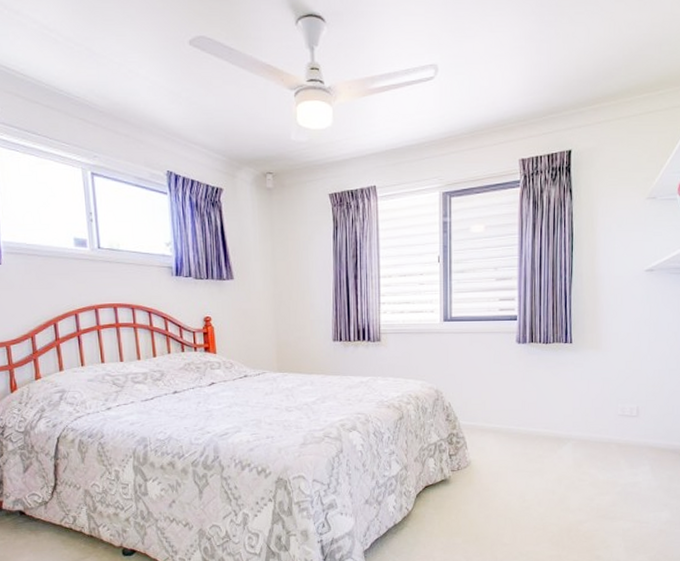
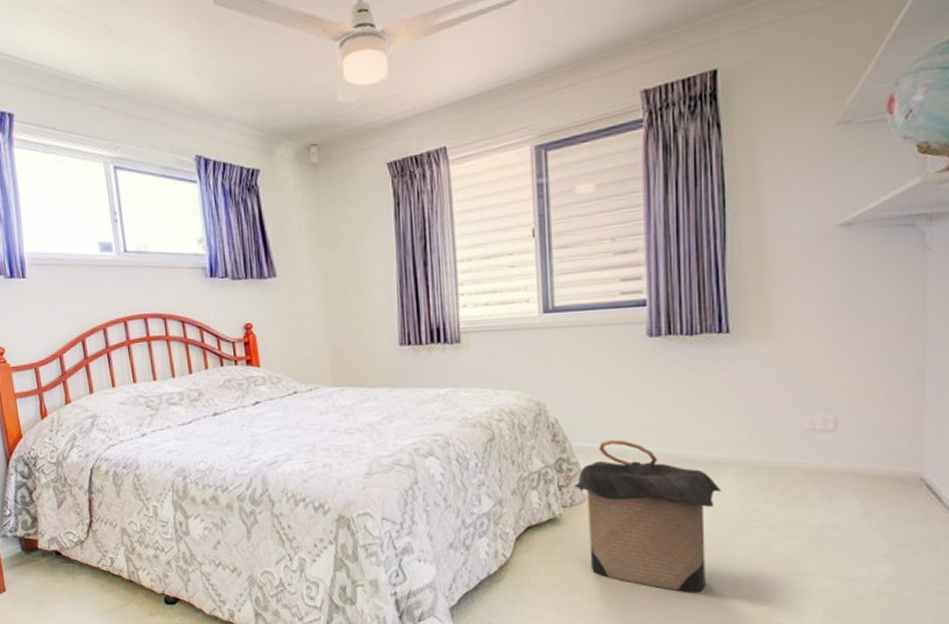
laundry hamper: none [461,419,562,535] -> present [575,439,721,593]

